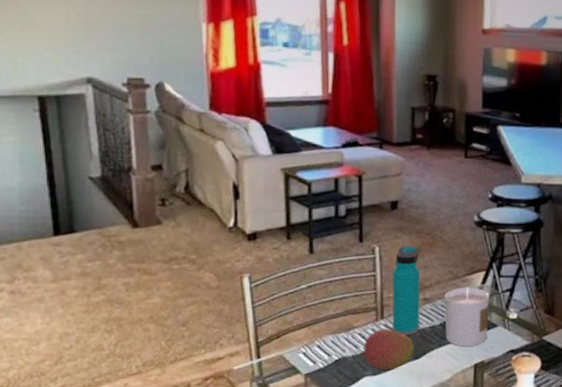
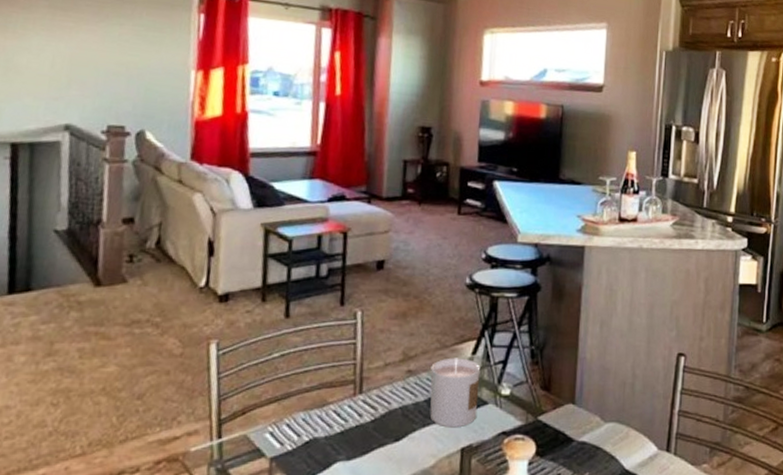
fruit: present [361,329,415,370] -> none [335,405,395,455]
water bottle: present [392,245,421,335] -> none [371,309,405,413]

